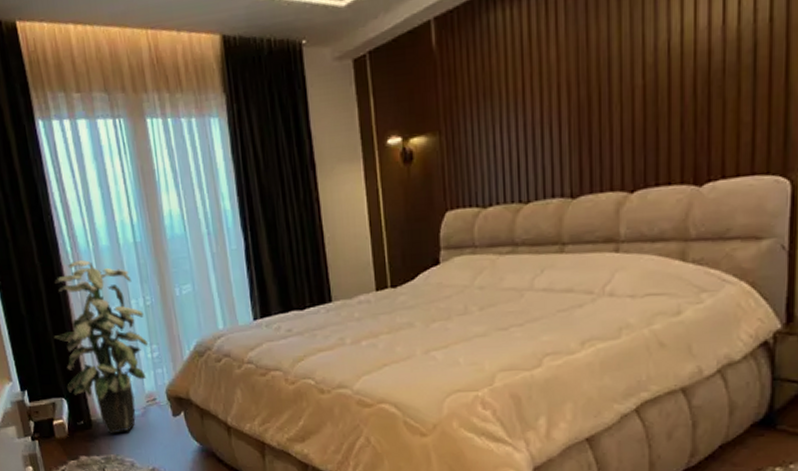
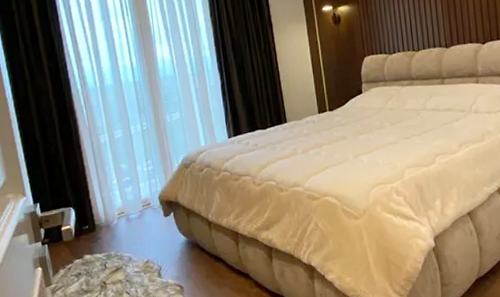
indoor plant: present [54,260,149,434] -> none [64,96,145,235]

